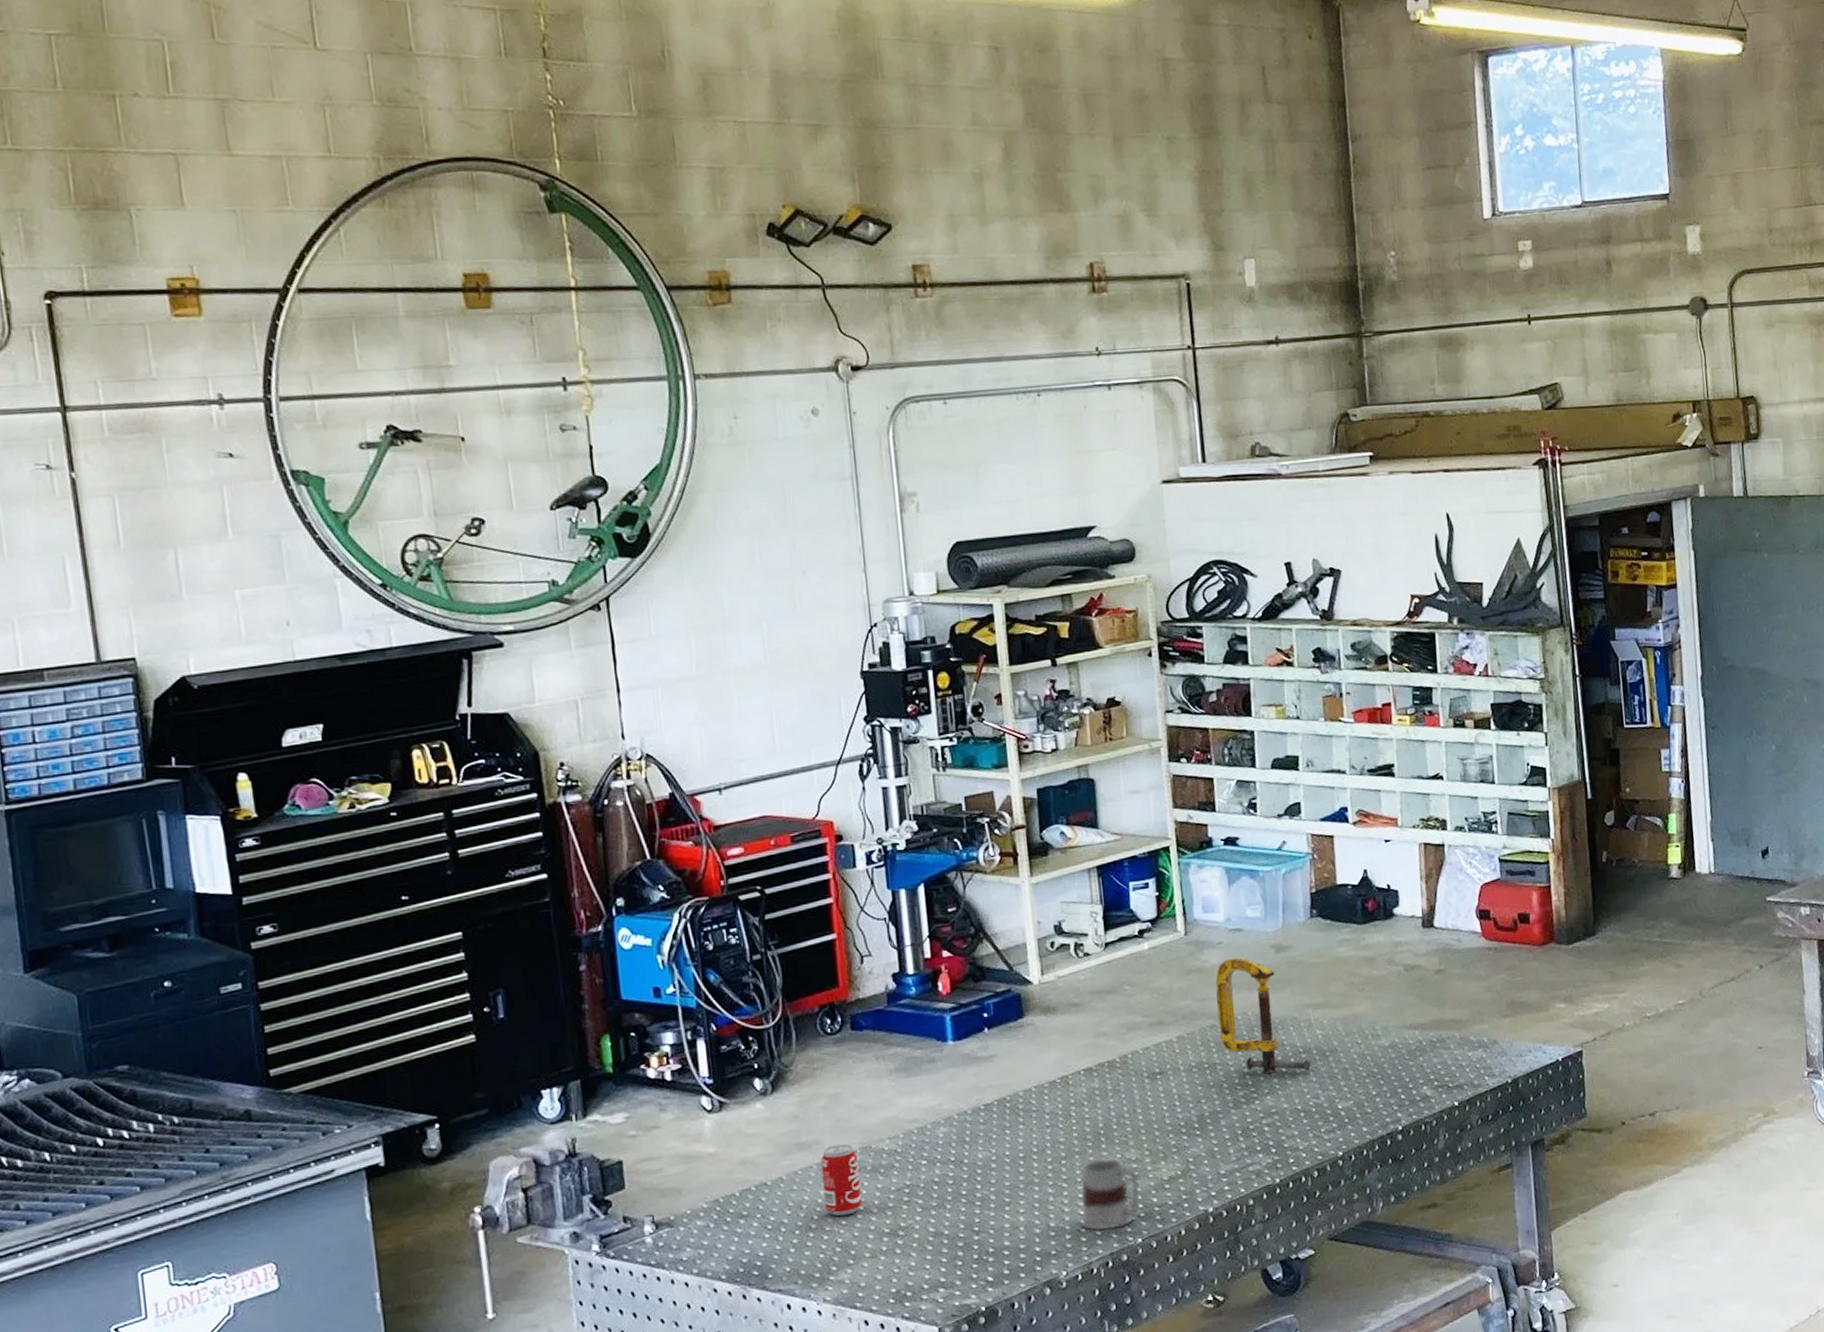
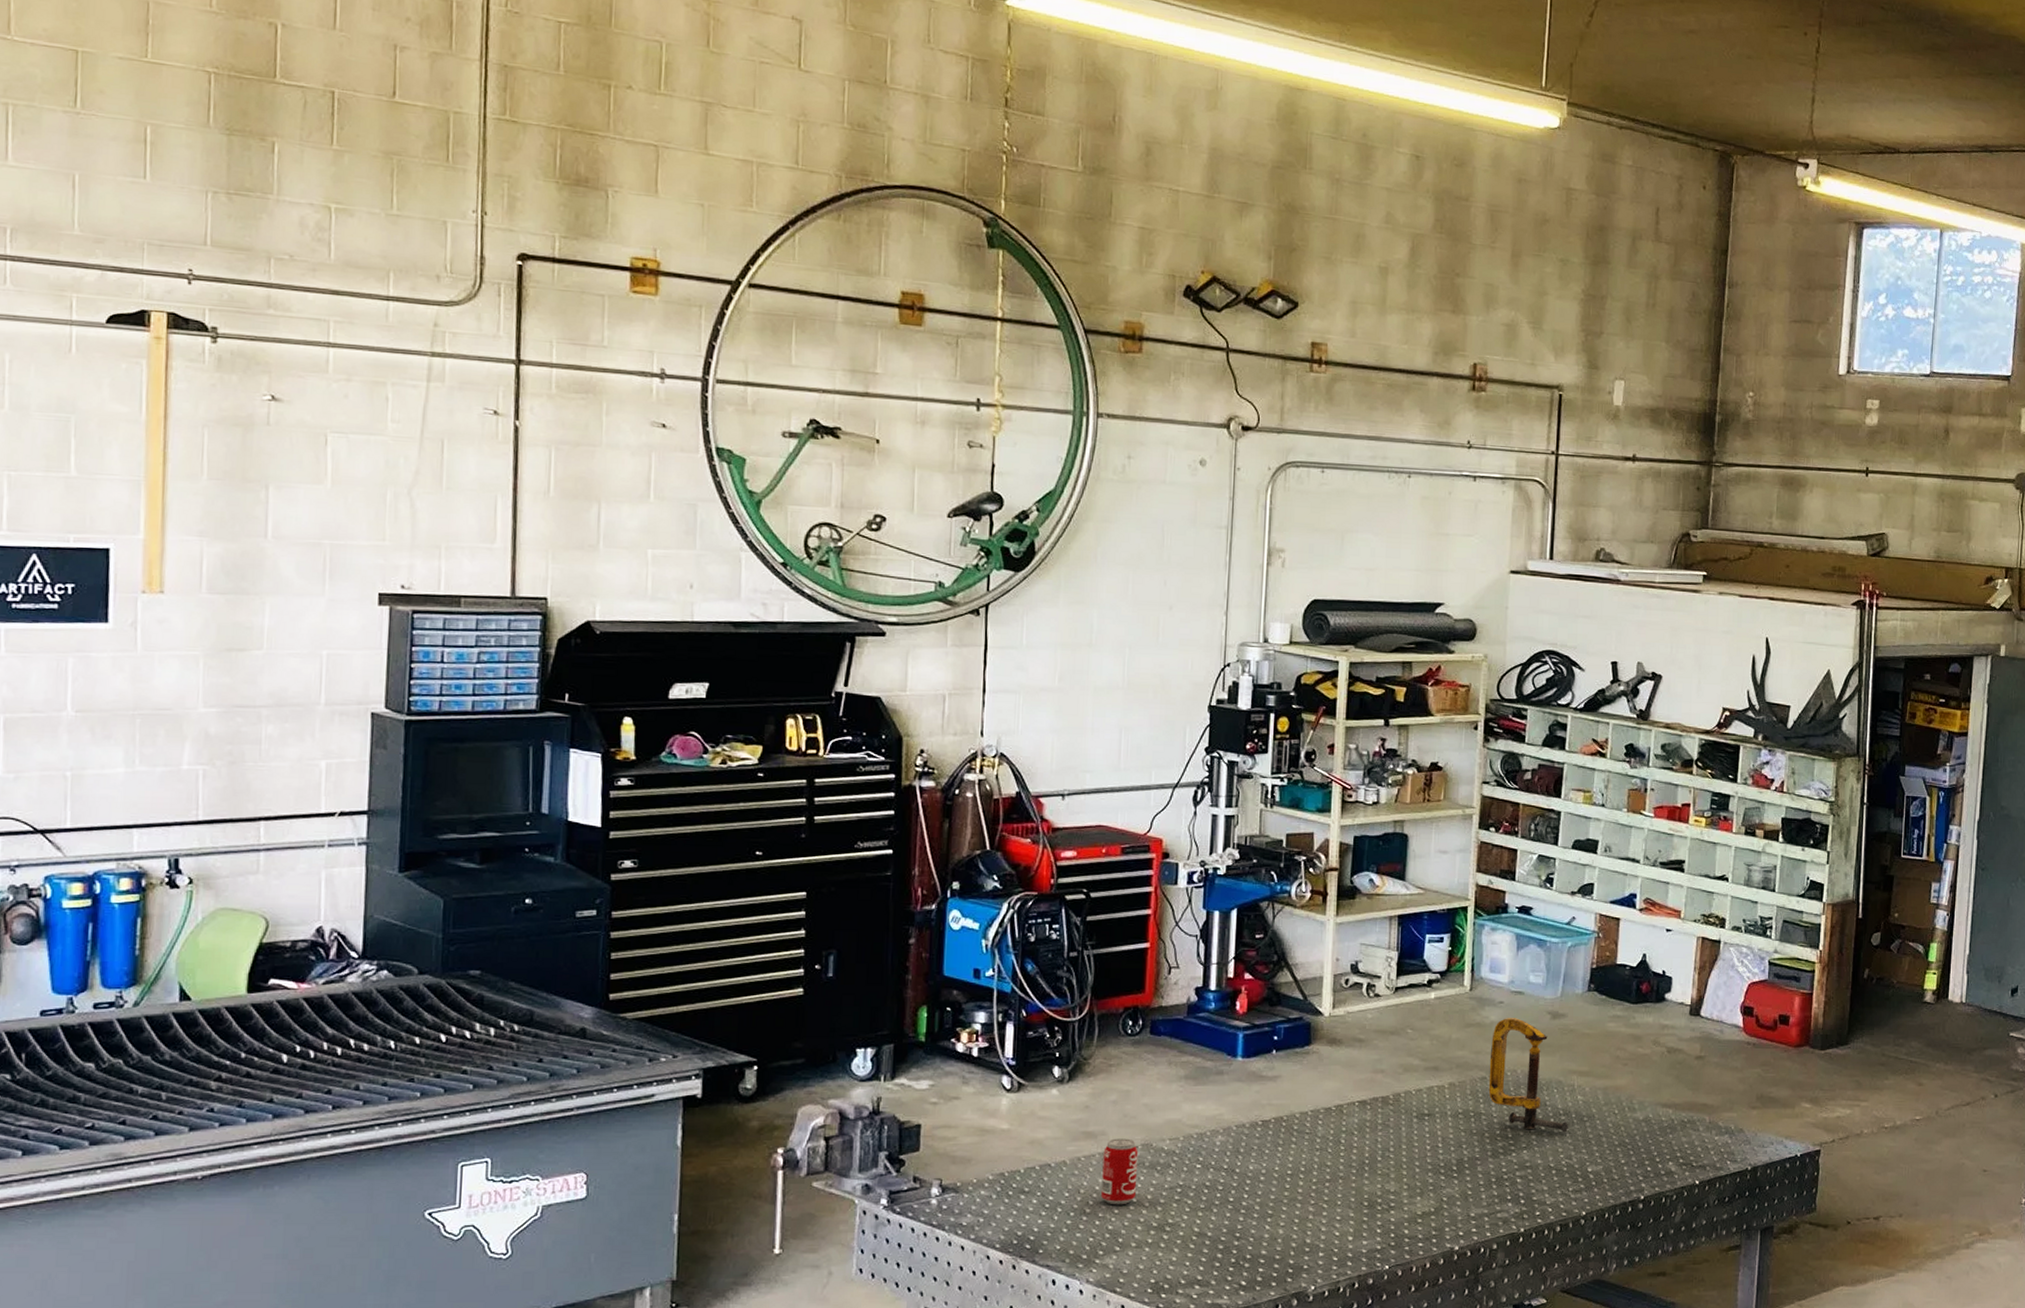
mug: present [1081,1158,1140,1231] -> none [1335,1186,1395,1253]

